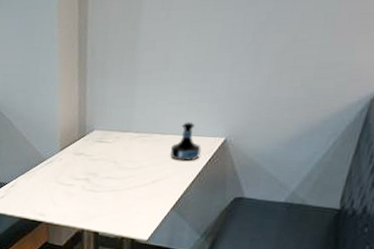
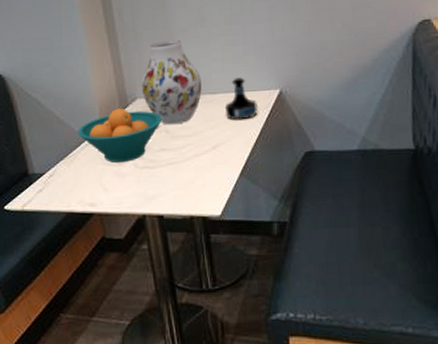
fruit bowl: none [39,136,113,184] -> present [77,108,162,164]
vase: none [100,80,155,158] -> present [142,40,202,125]

